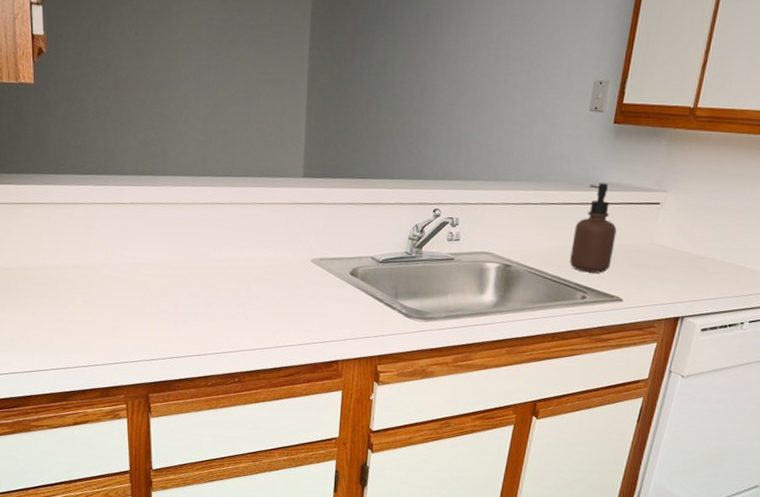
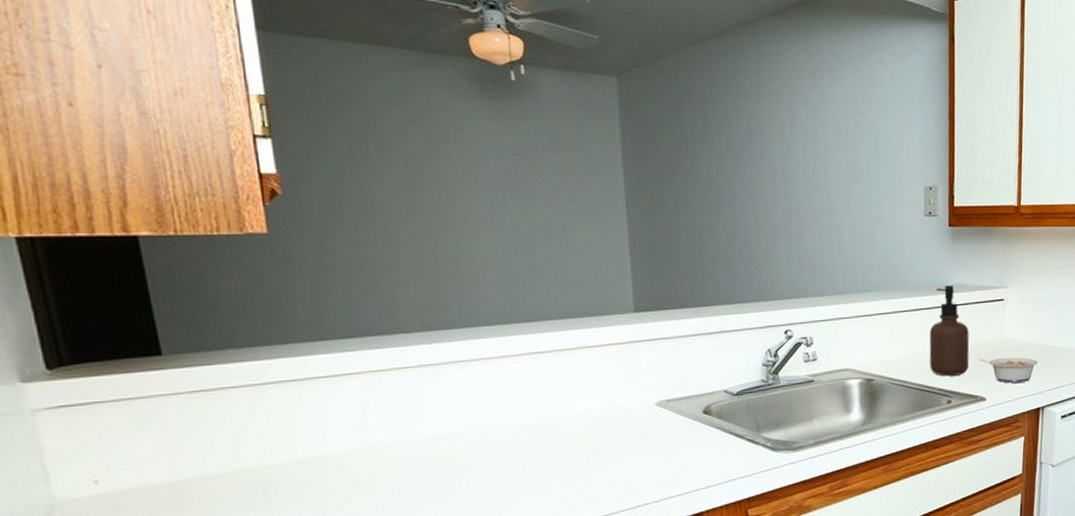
legume: none [623,260,687,289] -> present [980,357,1039,383]

